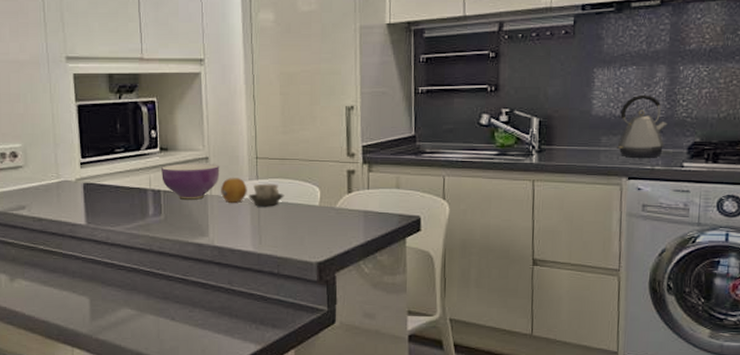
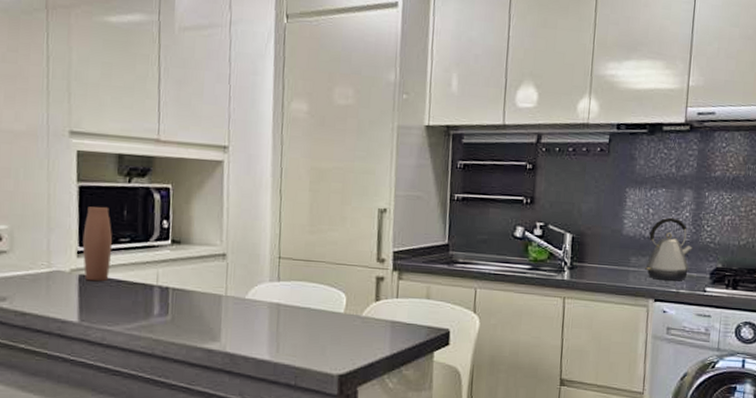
vase: none [84,121,110,190] -> present [82,206,113,283]
bowl: present [162,163,220,201] -> none [171,259,238,301]
fruit: present [221,178,247,203] -> none [237,278,267,306]
cup: present [248,183,285,207] -> none [267,285,307,312]

